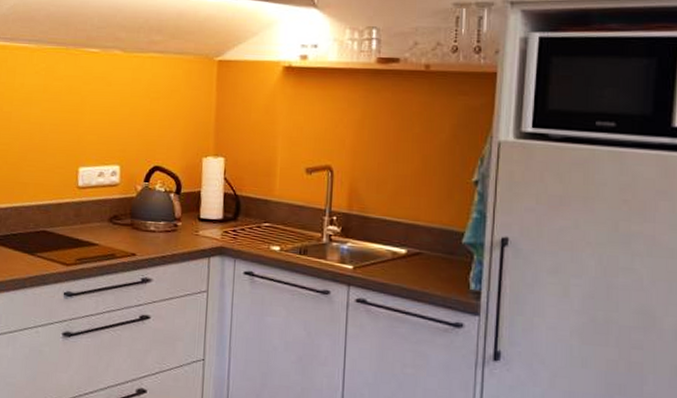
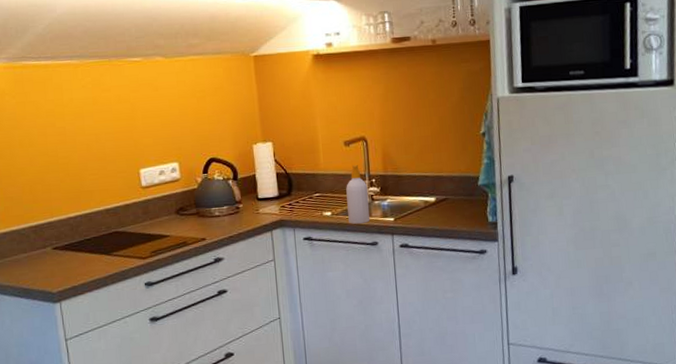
soap bottle: none [299,196,327,267] -> present [346,164,371,225]

